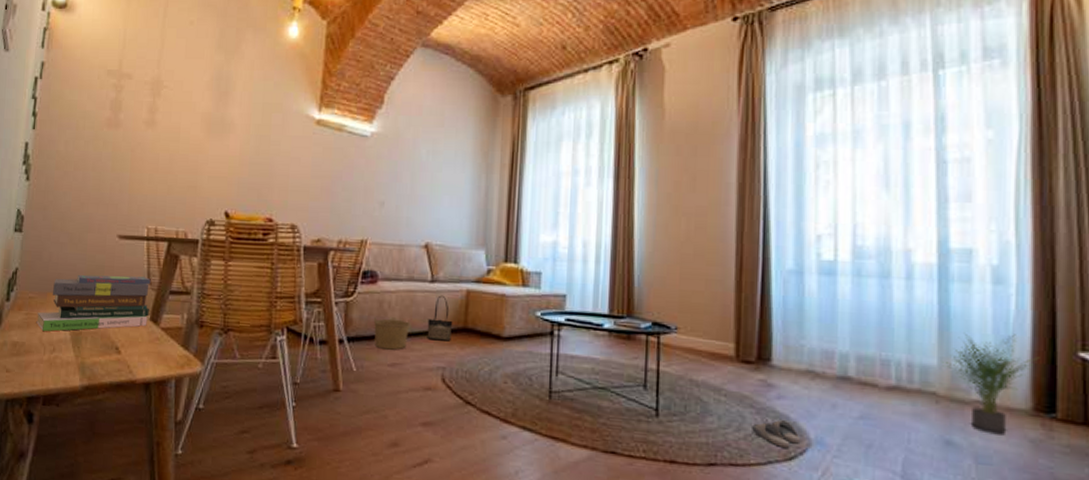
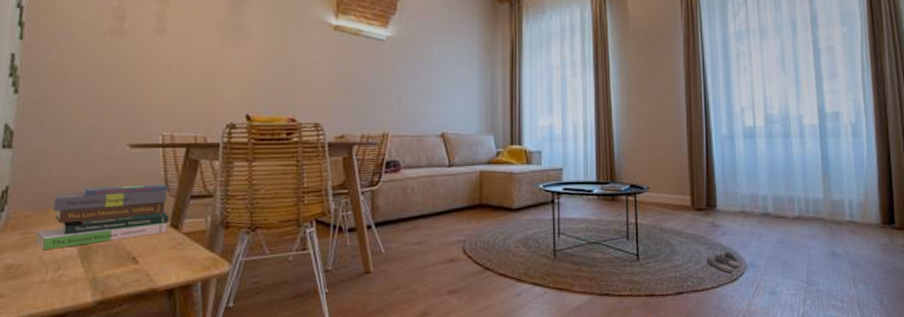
basket: present [374,317,411,350] -> none [399,202,432,230]
tote bag: present [427,295,453,342] -> none [448,177,470,218]
potted plant: present [942,332,1038,436] -> none [826,171,882,244]

